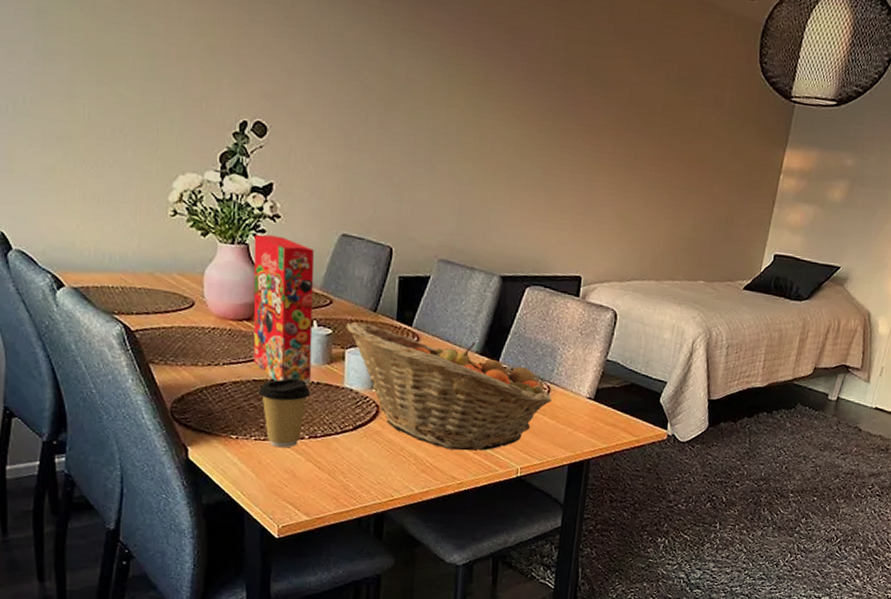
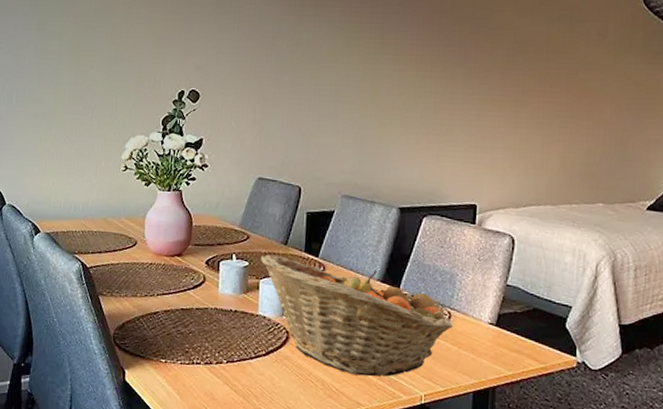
cereal box: present [253,234,315,387] -> none [182,182,235,315]
coffee cup: present [258,378,311,448] -> none [185,307,229,372]

